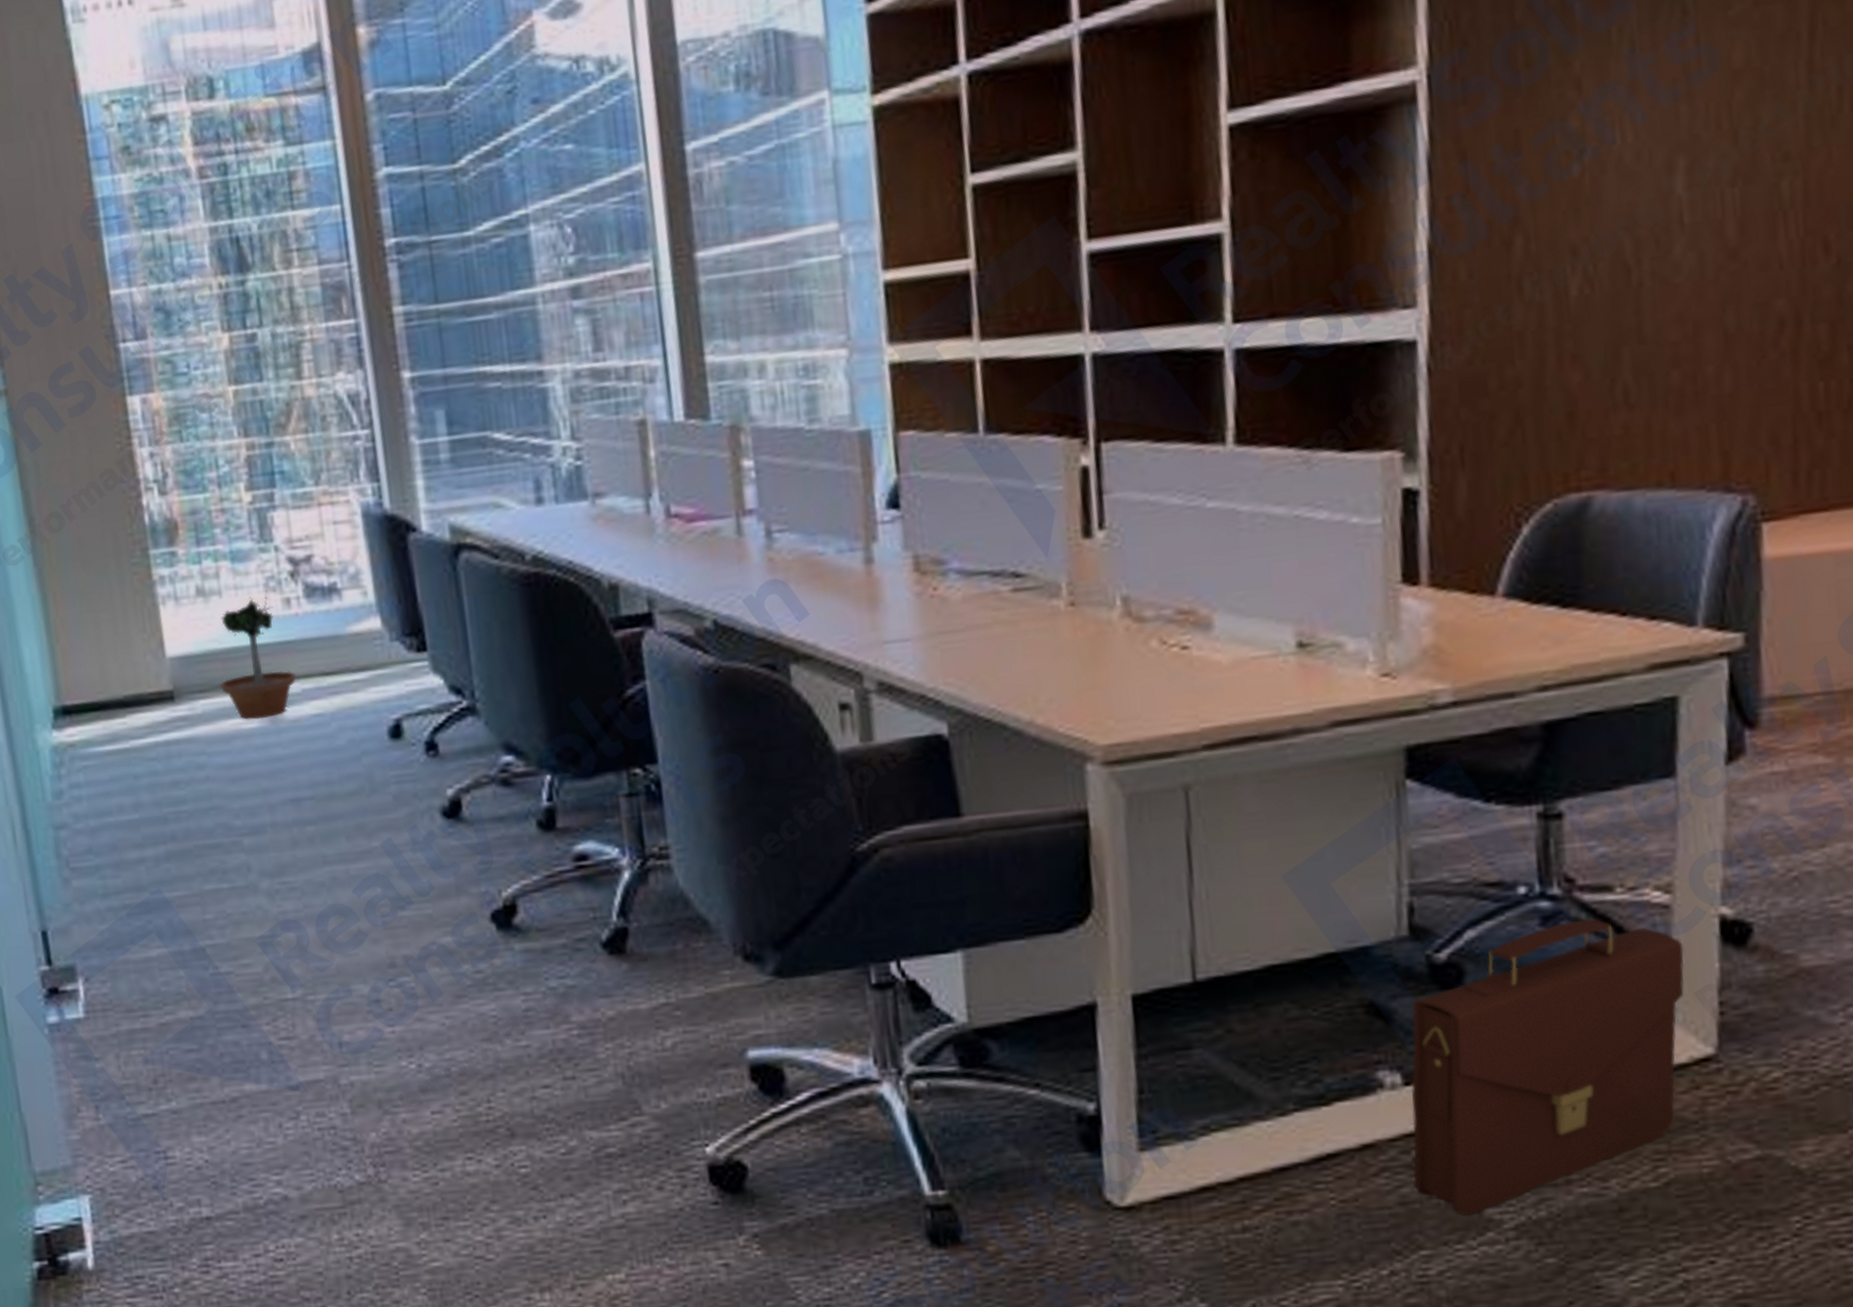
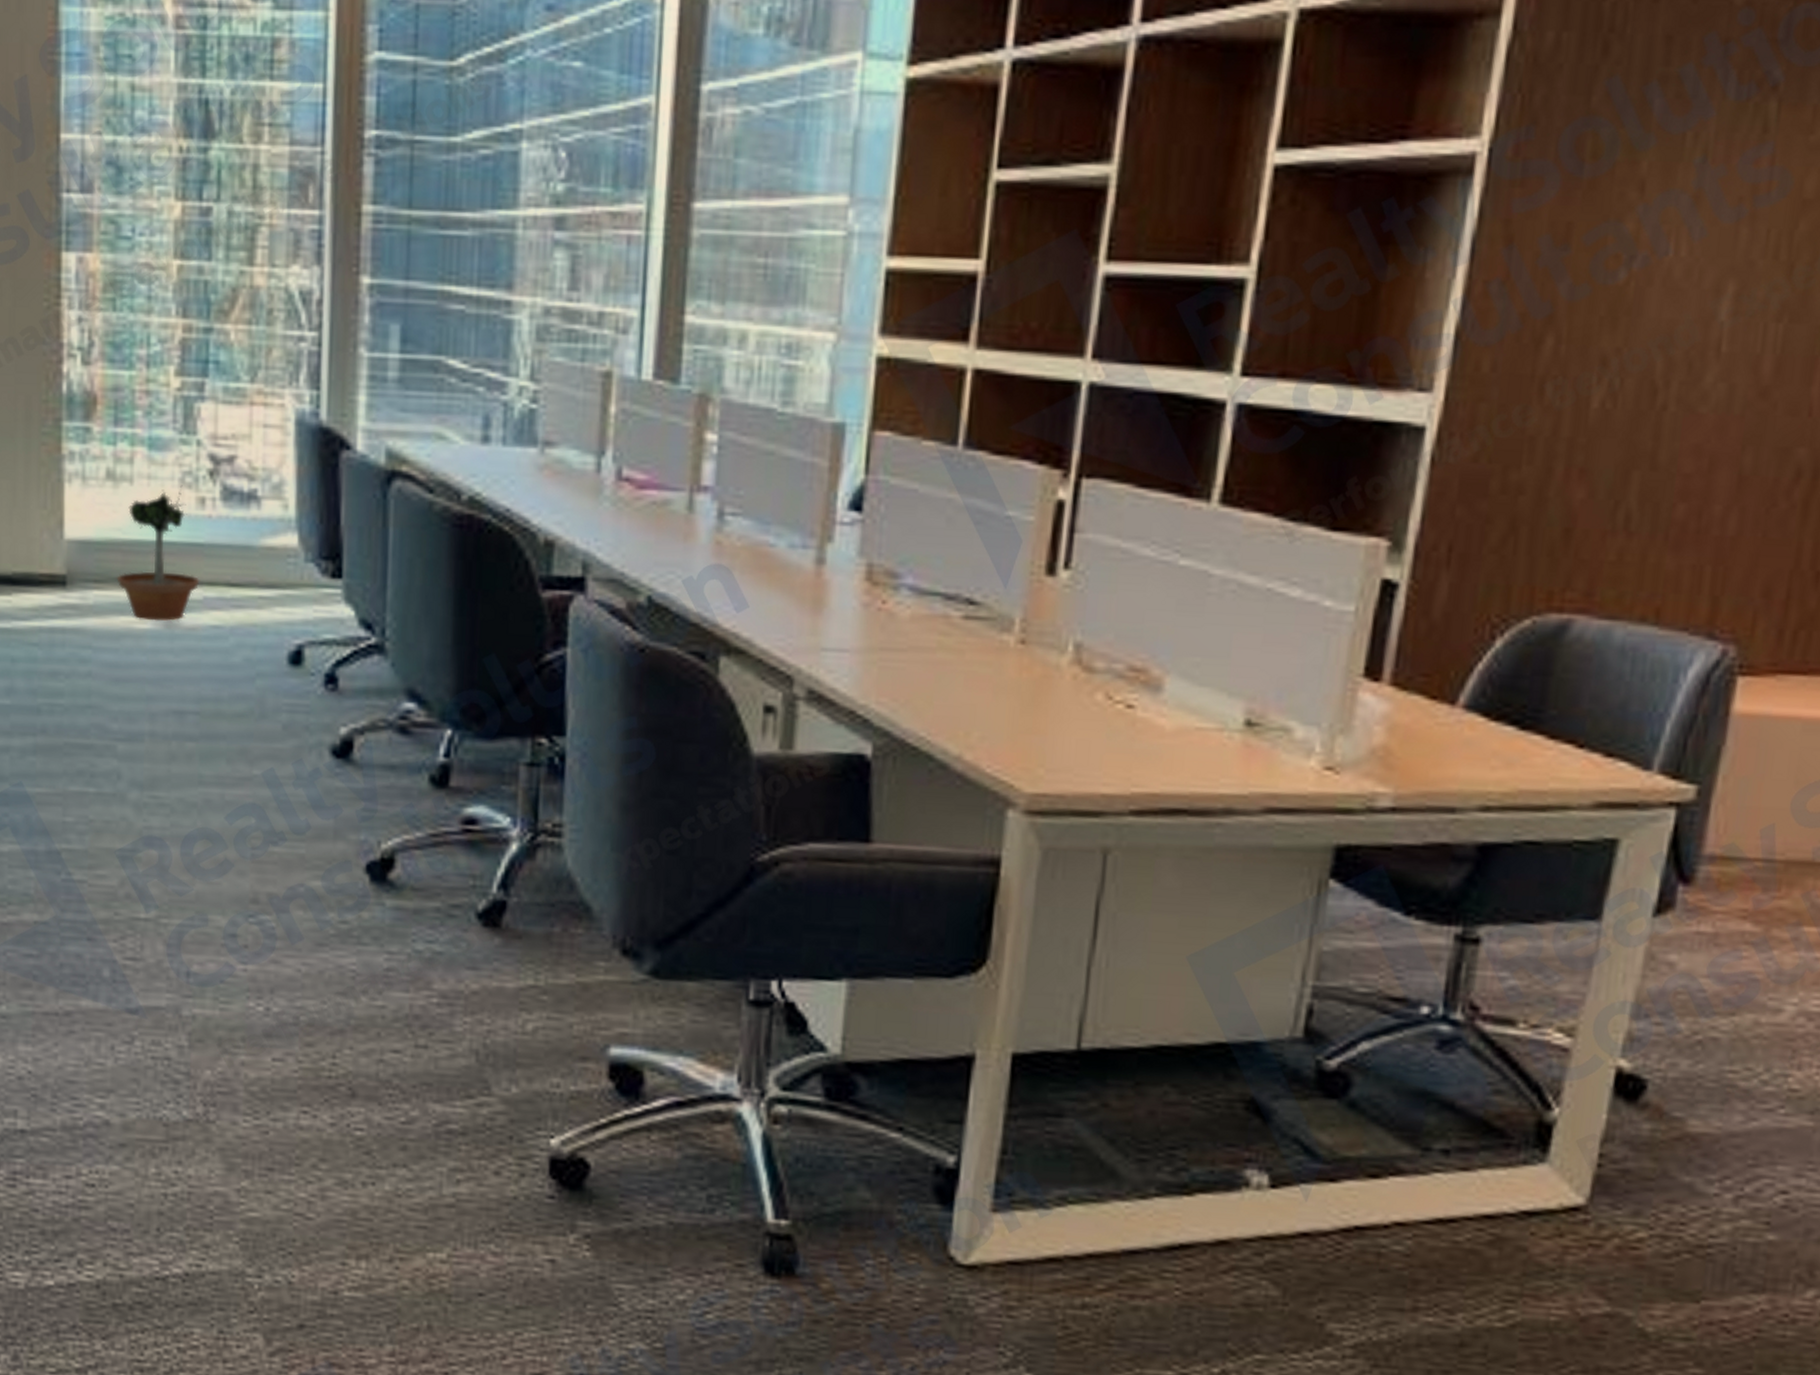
briefcase: present [1411,917,1685,1215] -> none [1261,1049,1575,1327]

